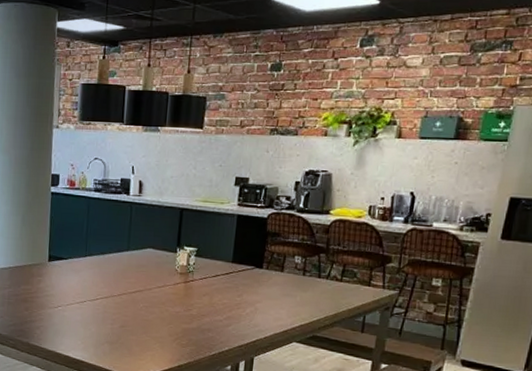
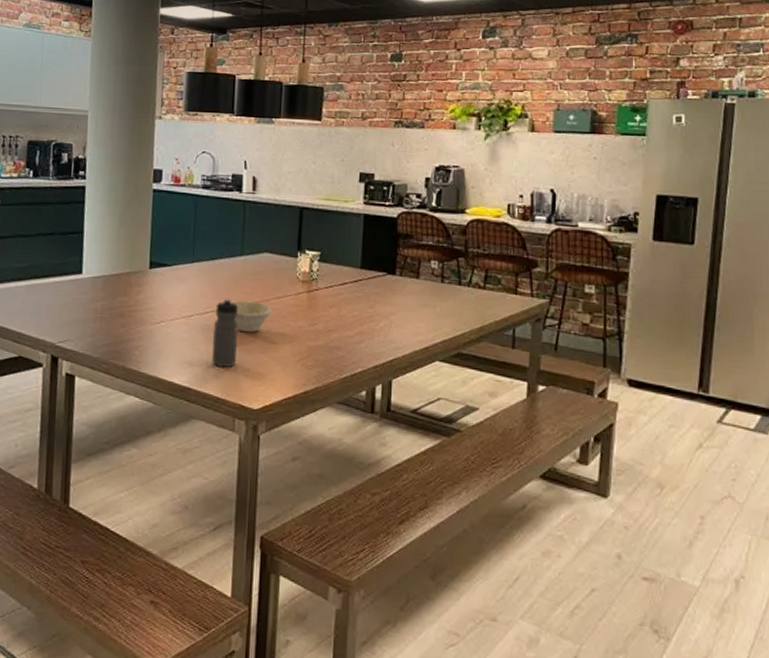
water bottle: none [101,287,124,345] -> present [212,298,239,367]
bowl: none [119,289,153,317] -> present [232,301,272,333]

